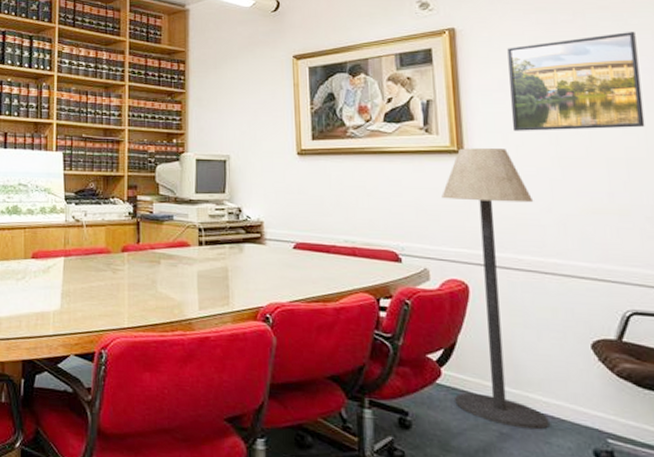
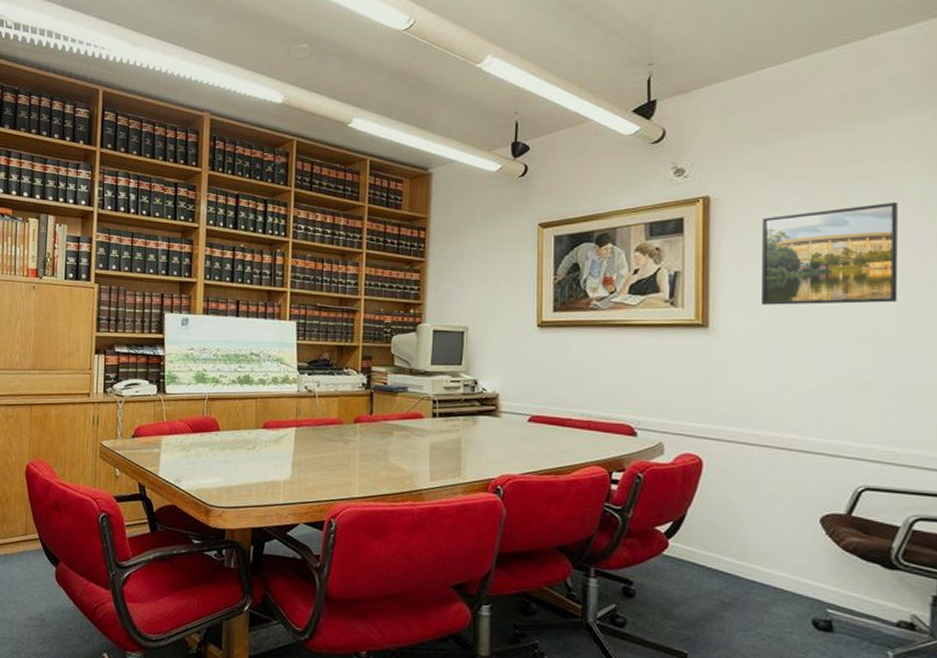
floor lamp: present [441,148,550,430] -> none [680,322,776,600]

